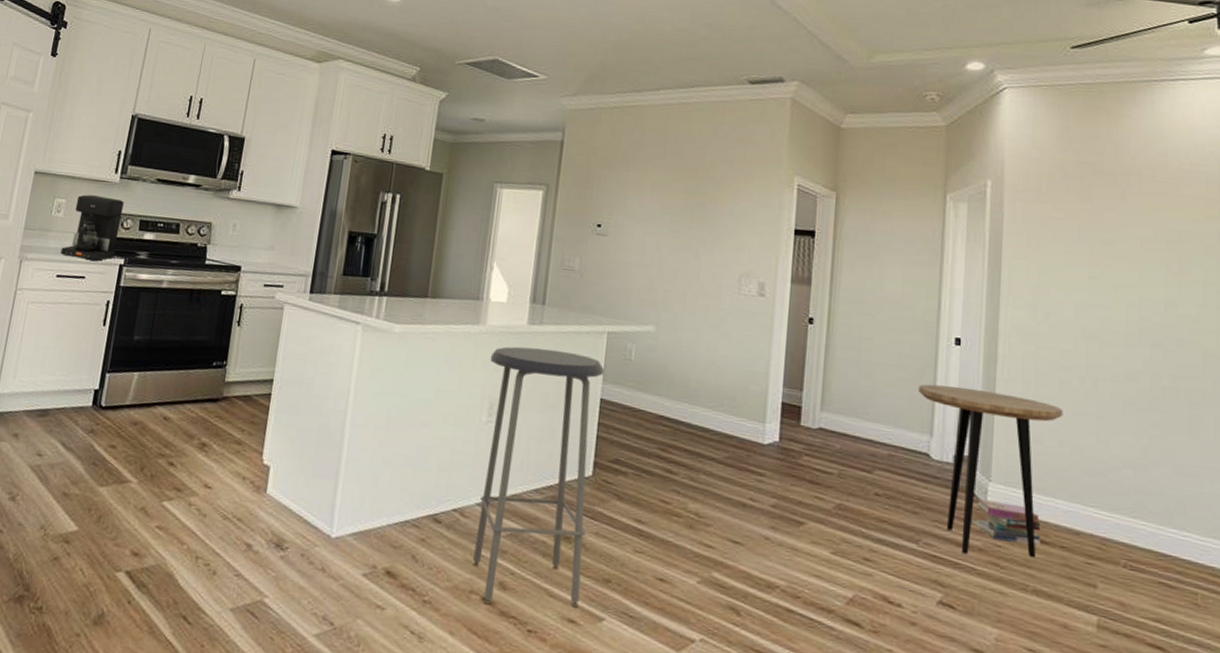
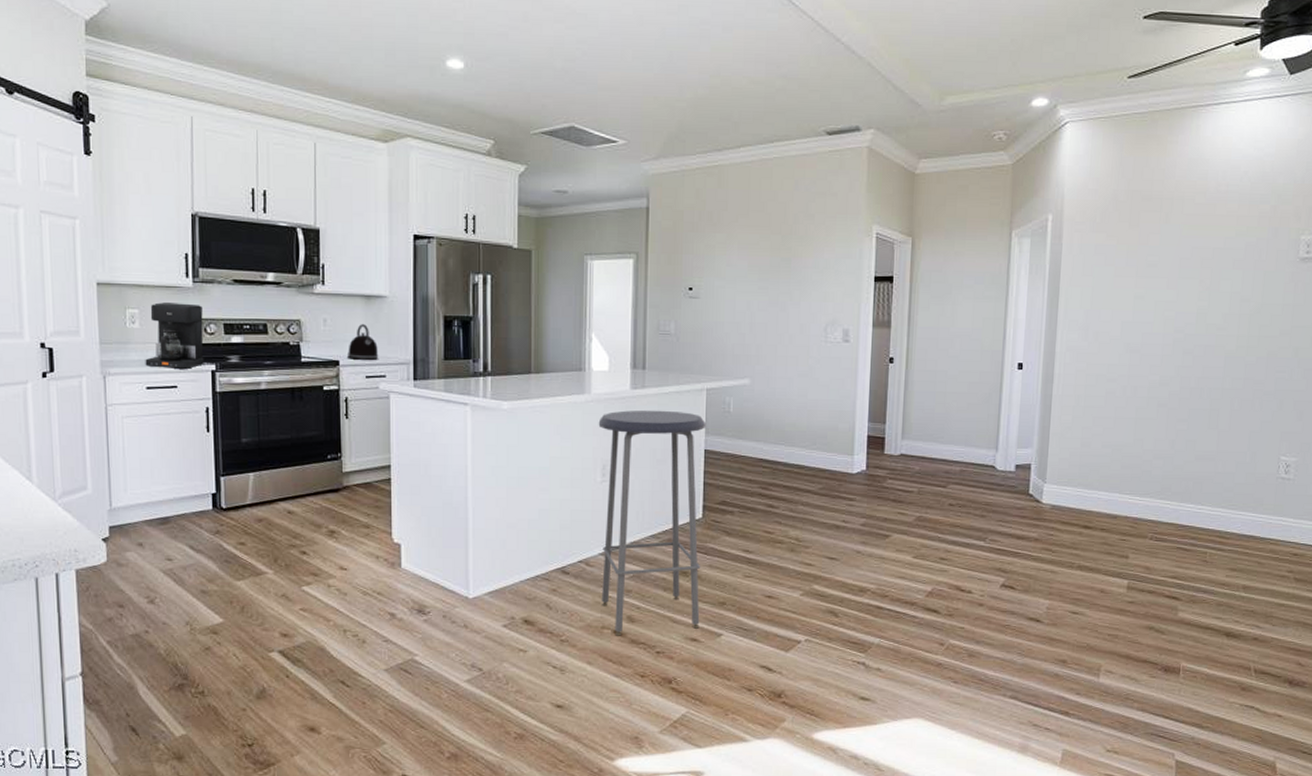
kettle: none [250,232,281,270] -> present [348,324,379,361]
side table: present [917,384,1063,558] -> none [985,406,1108,545]
books: present [972,499,1041,546] -> none [1029,499,1086,531]

